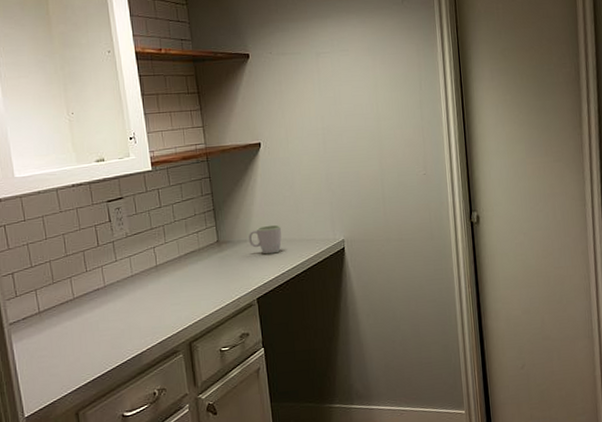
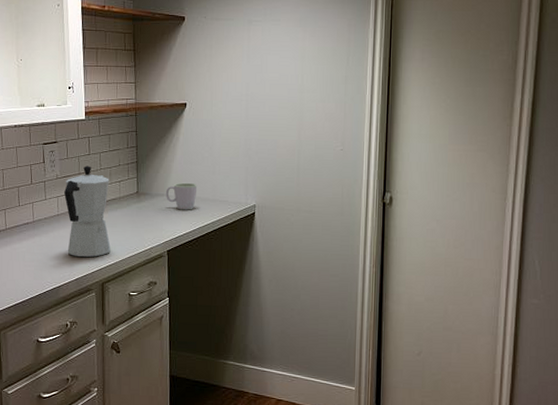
moka pot: none [136,219,195,319] -> present [64,166,111,258]

